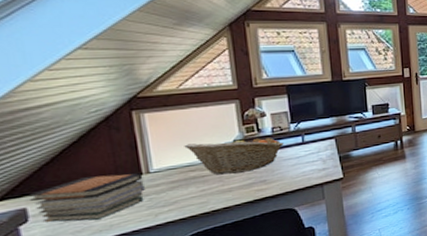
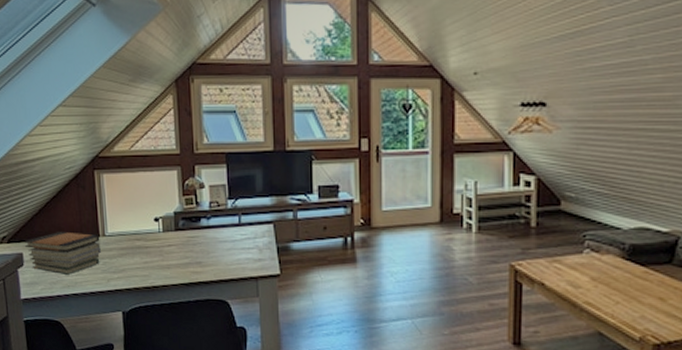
fruit basket: present [184,136,284,175] -> none [132,209,220,249]

